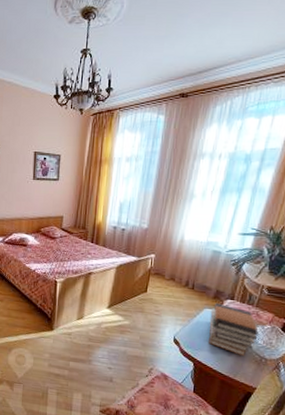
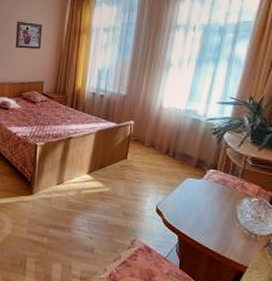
book stack: present [209,302,259,357] -> none [192,172,245,231]

